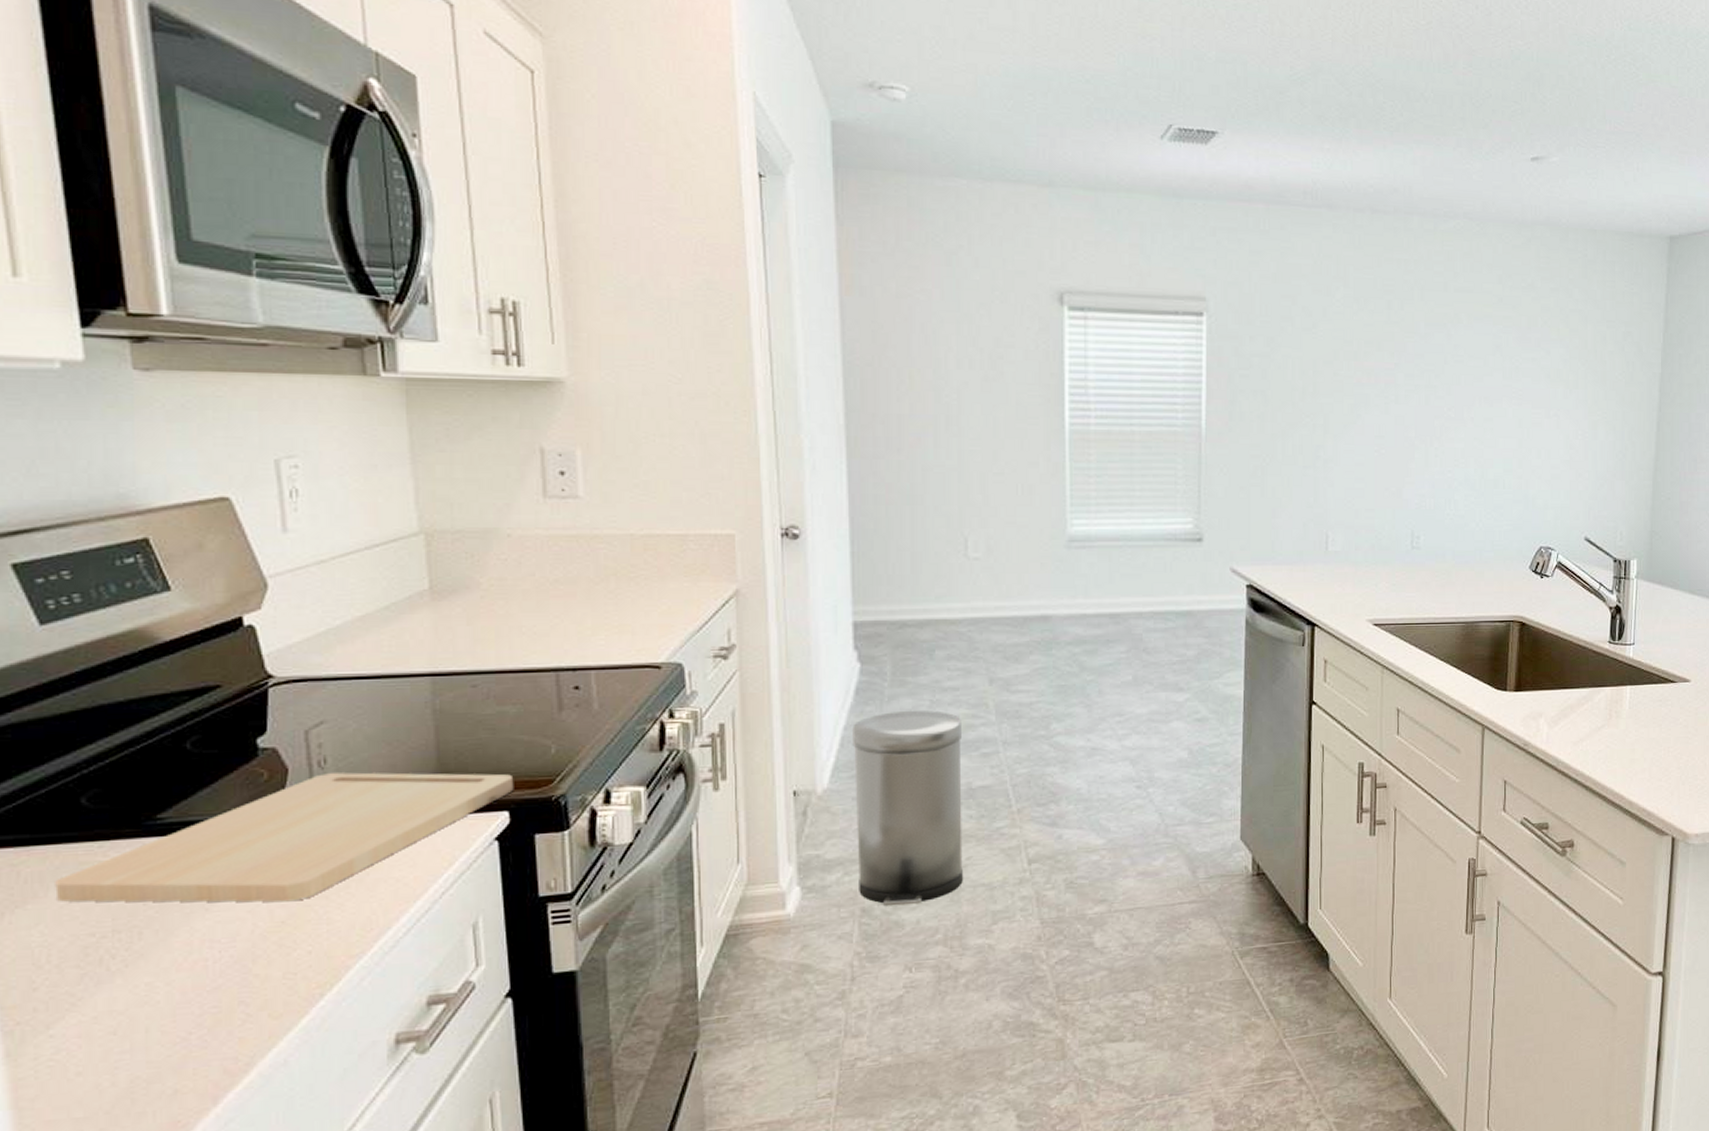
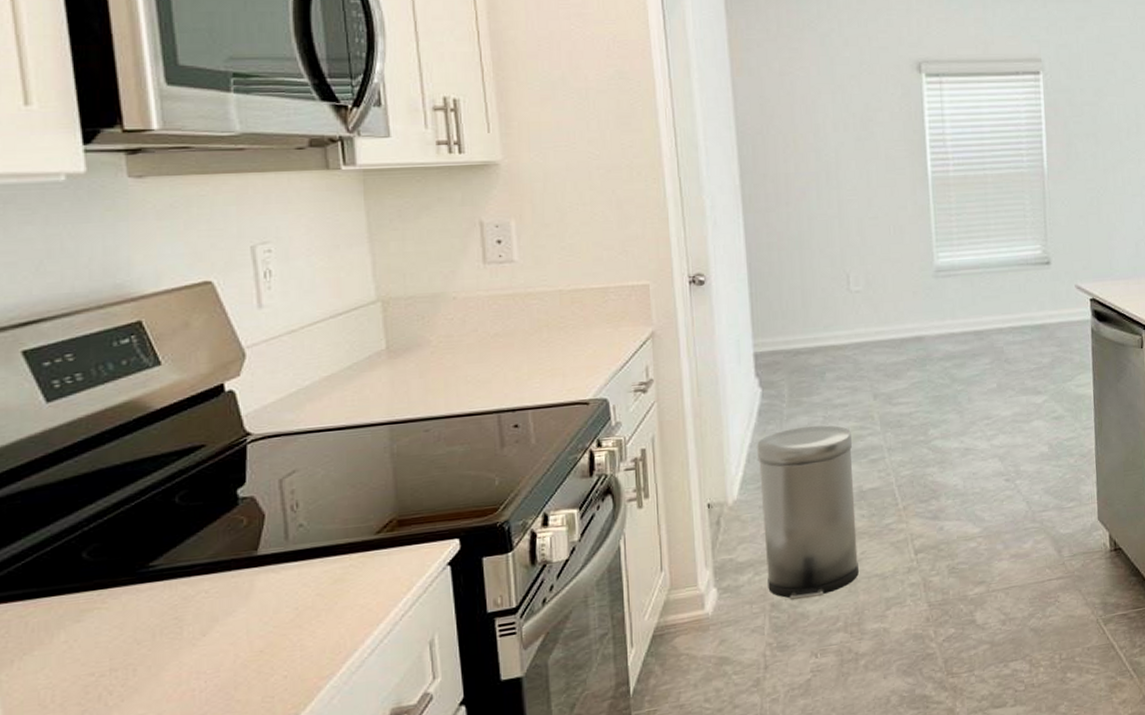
cutting board: present [55,772,514,903] -> none [59,506,464,647]

